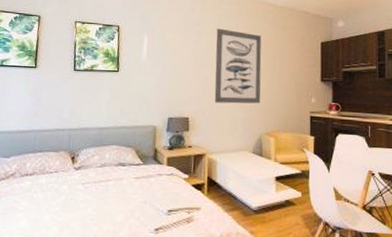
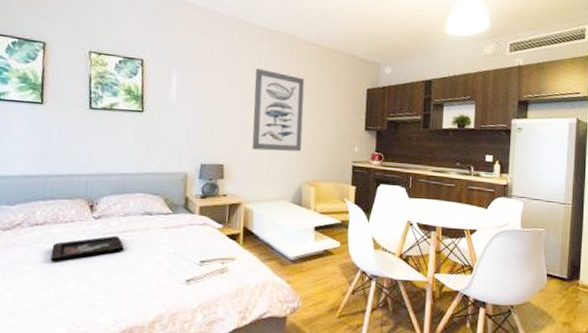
decorative tray: none [36,185,100,210] -> present [50,235,124,262]

